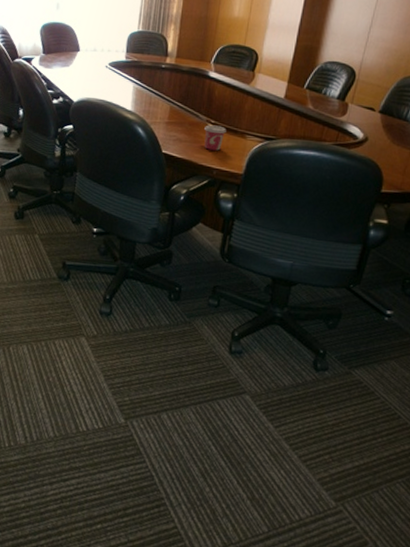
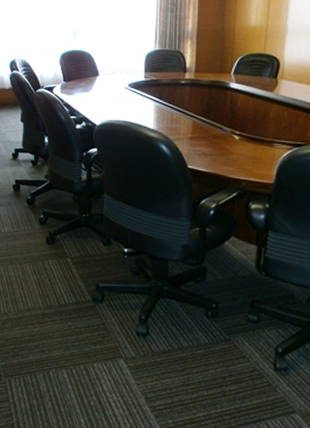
cup: present [204,125,226,151] -> none [230,136,252,162]

